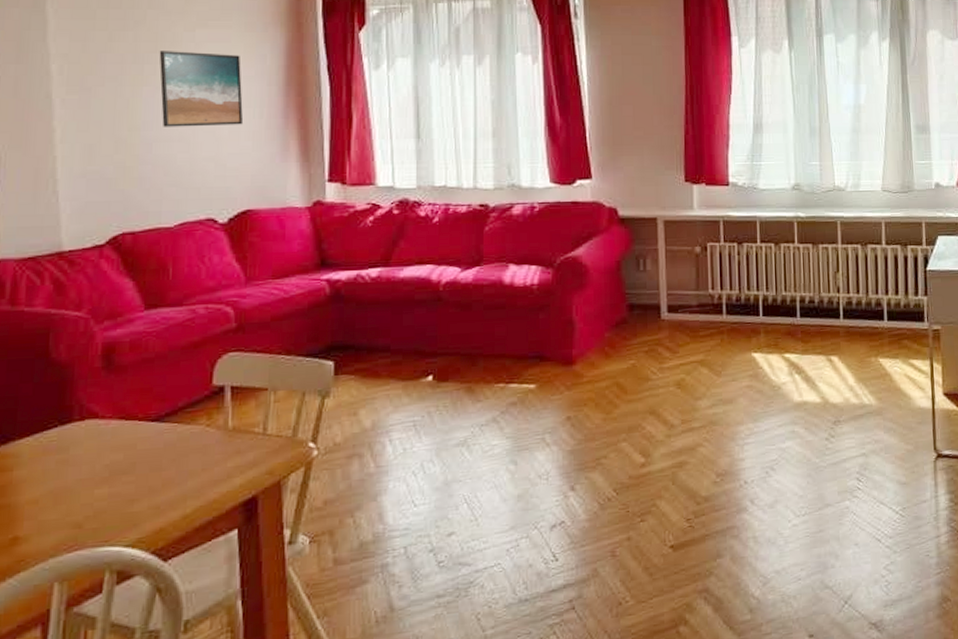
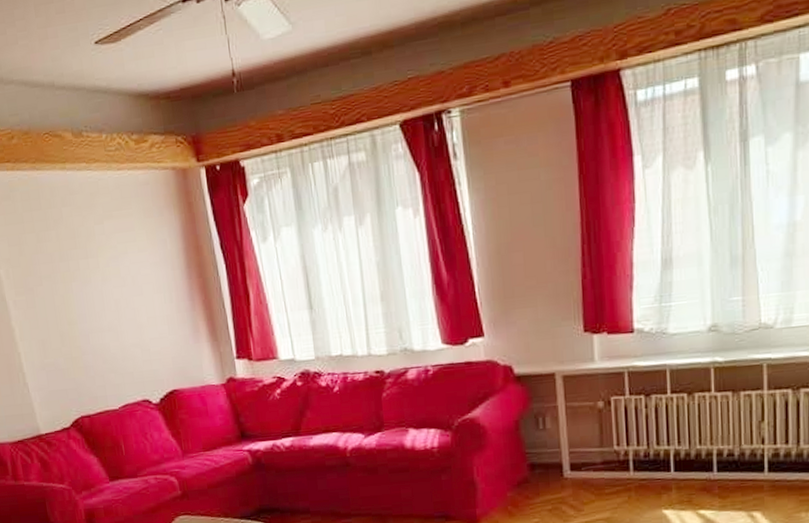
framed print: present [159,51,244,127] -> none [78,242,158,319]

